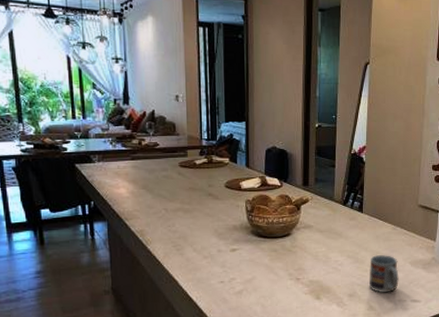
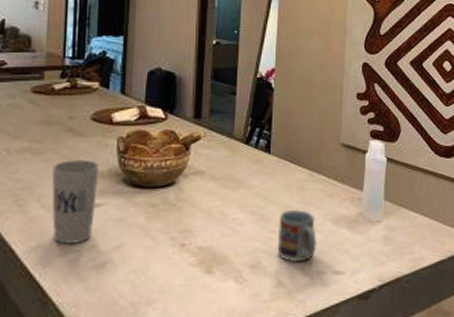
cup: none [199,216,234,277] -> present [51,159,100,244]

